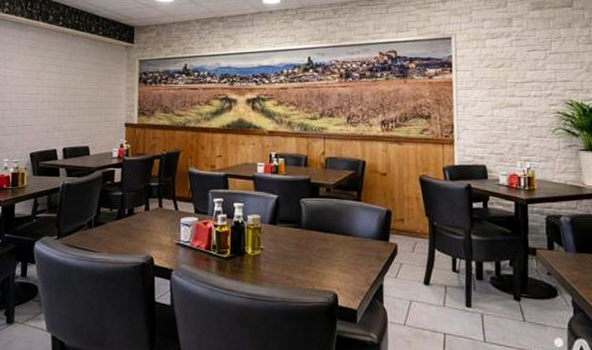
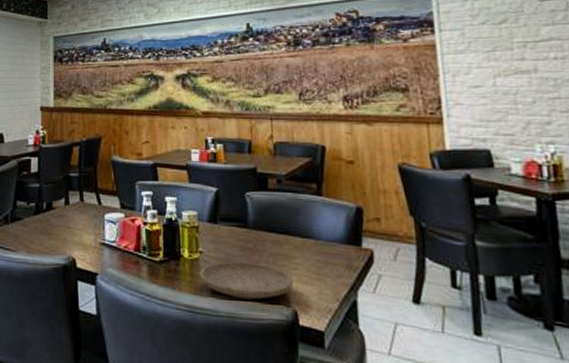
plate: none [260,256,336,287] -> present [200,261,294,300]

